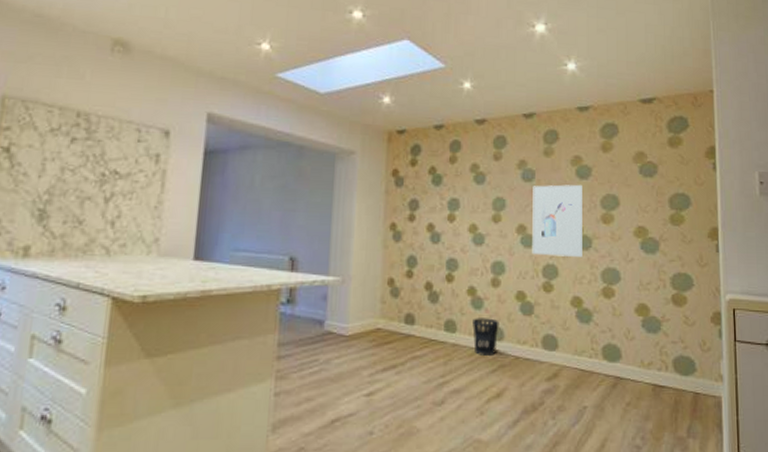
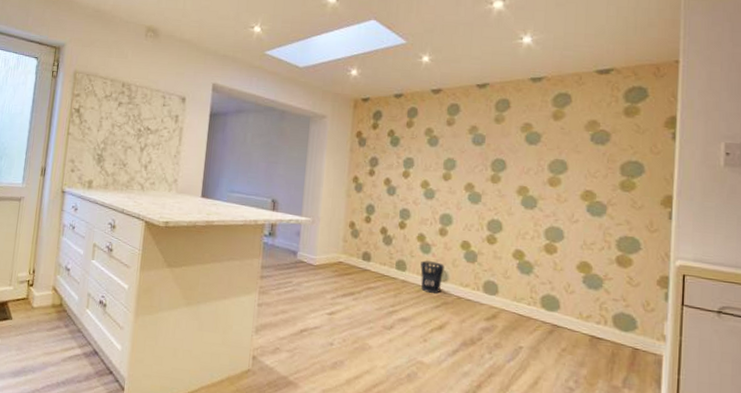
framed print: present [532,184,582,257] -> none [478,149,531,215]

